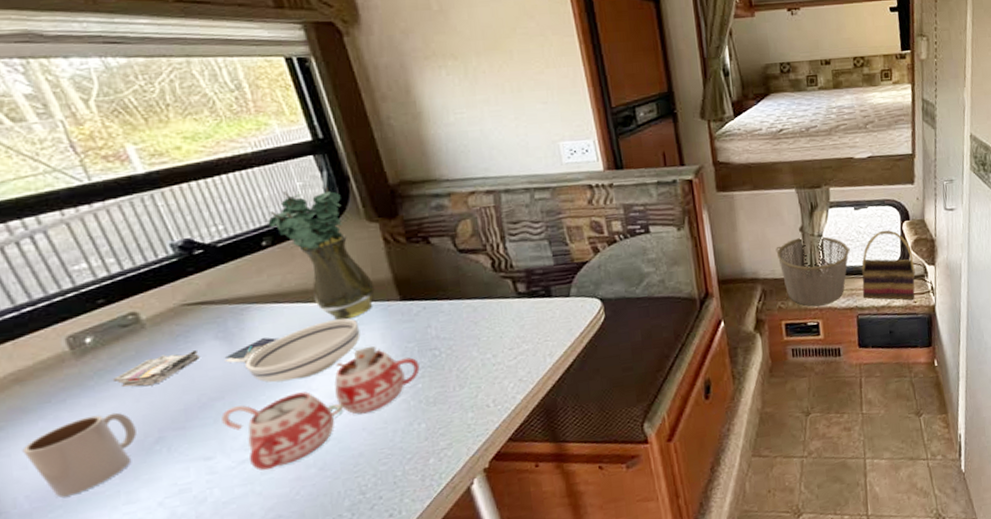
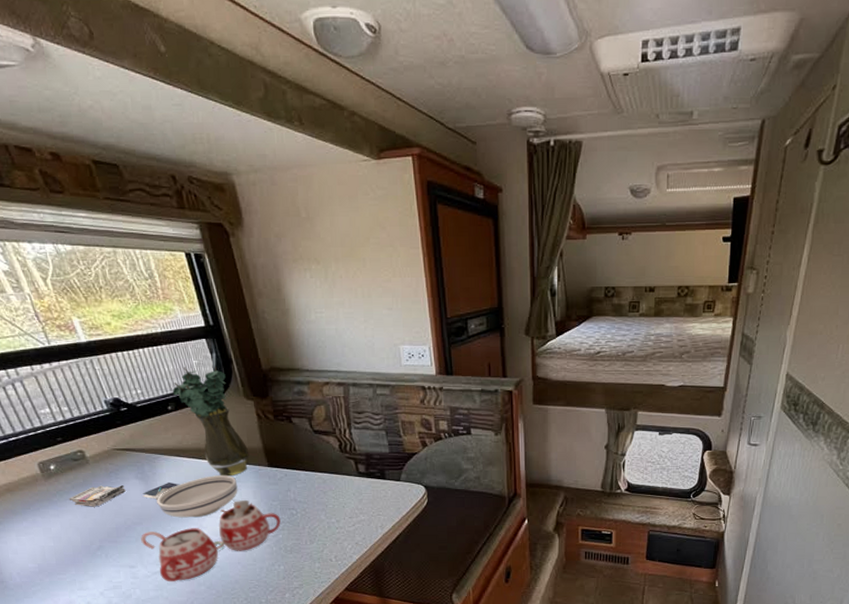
cup: present [22,412,137,498] -> none [14,523,85,578]
basket: present [776,236,851,307] -> none [581,455,651,518]
woven basket: present [861,230,915,300] -> none [657,457,710,524]

